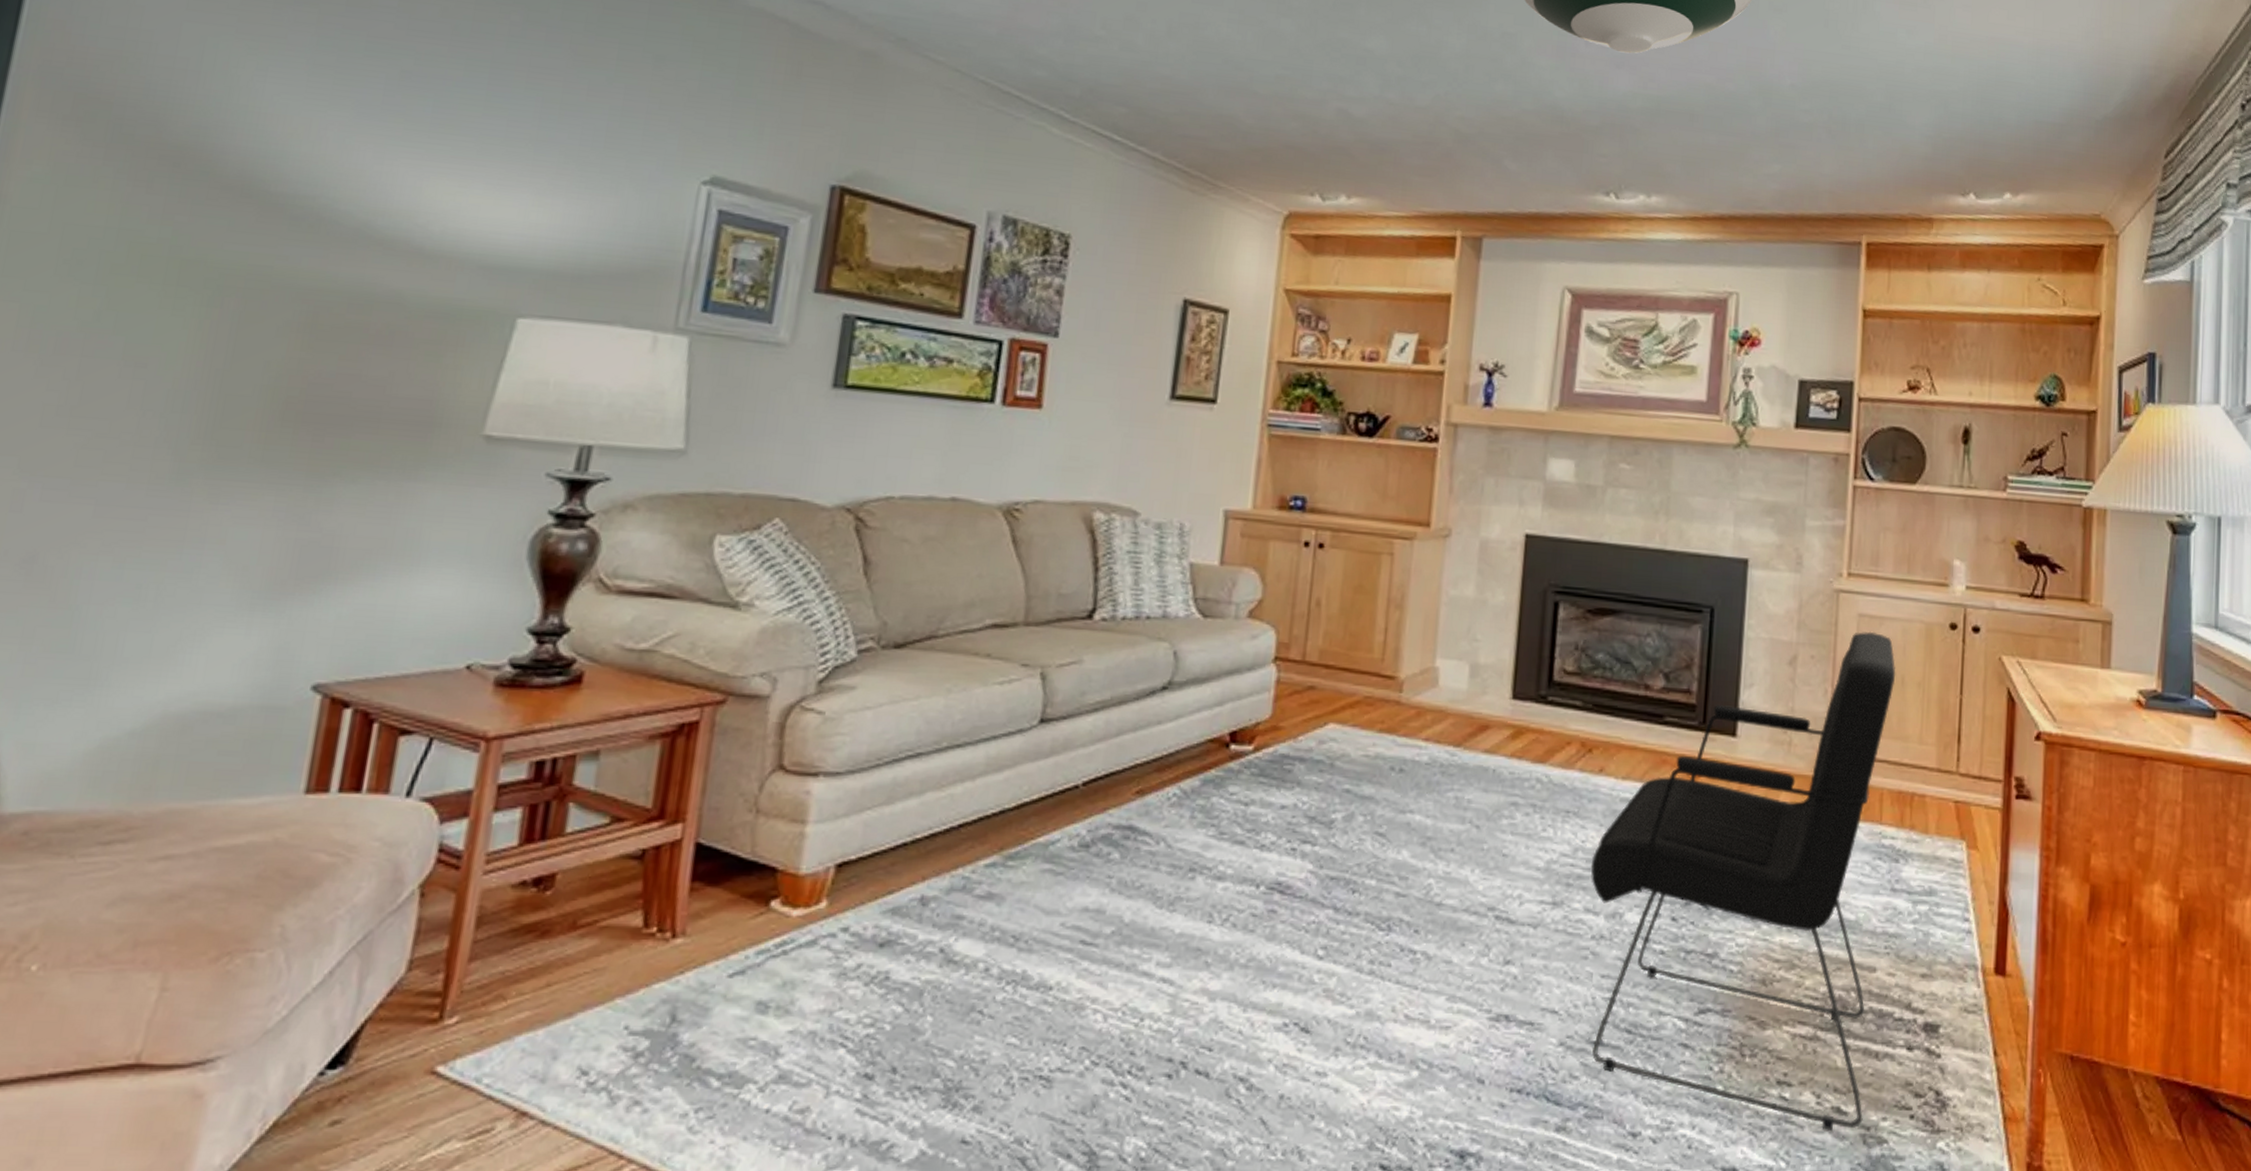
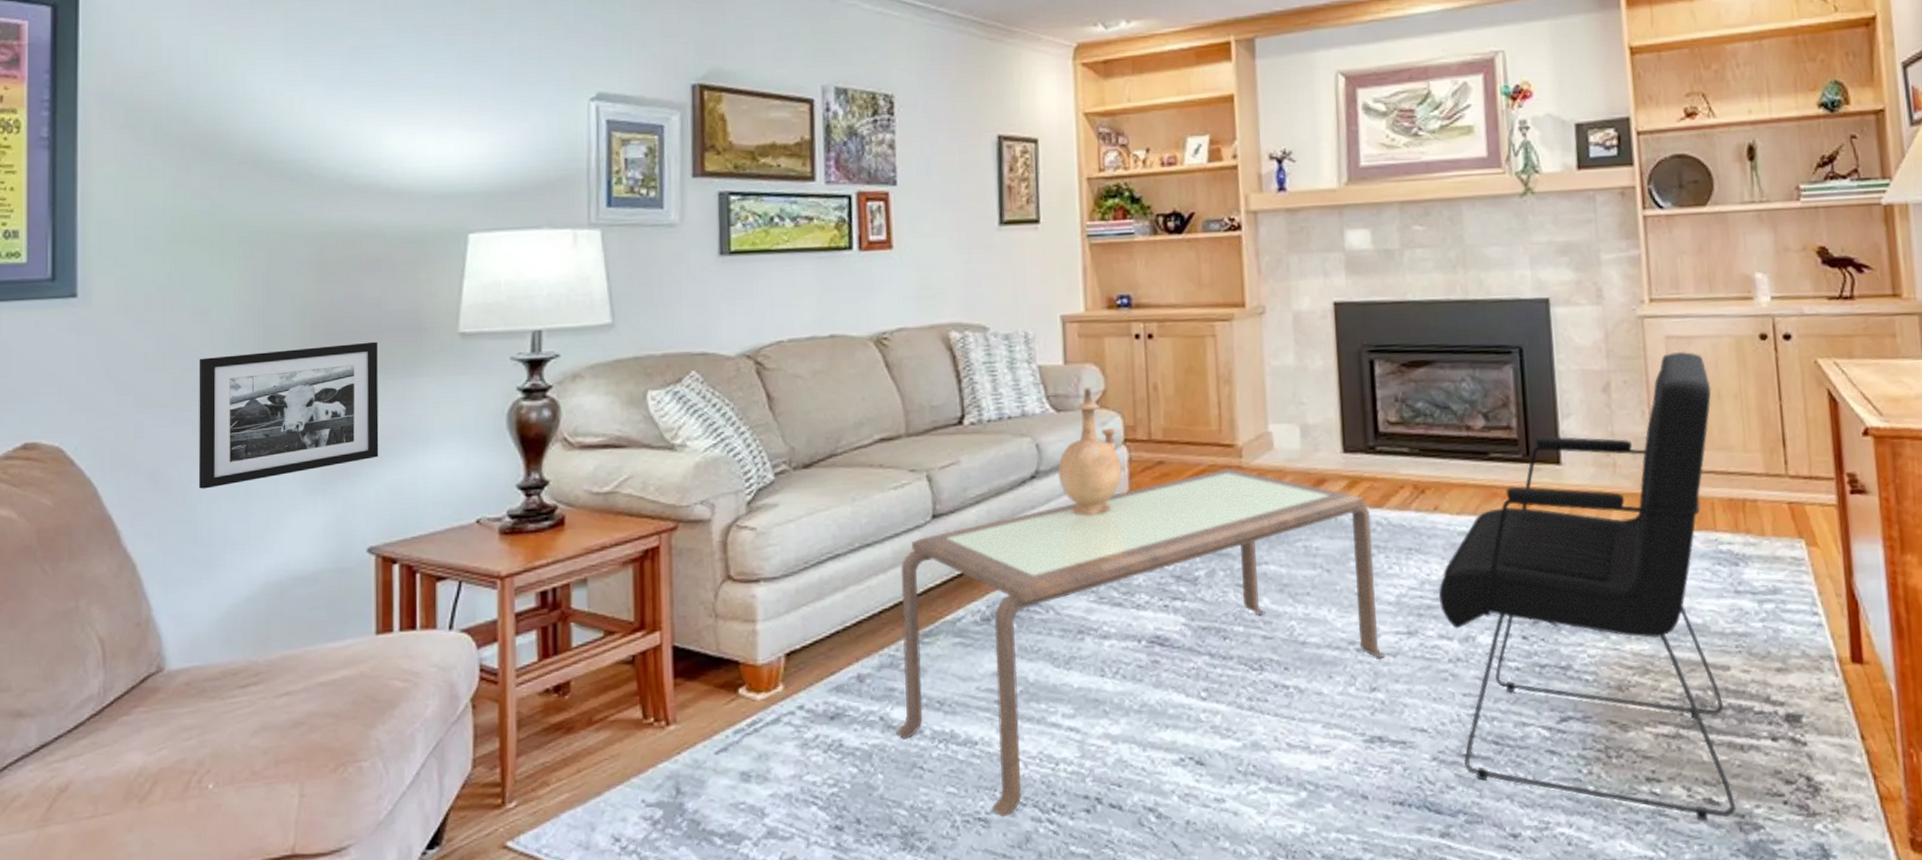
picture frame: none [89,422,372,587] -> present [198,341,379,489]
coffee table: none [957,702,1532,1077] -> present [896,468,1386,818]
vase: none [1193,592,1269,738] -> present [1058,386,1122,515]

